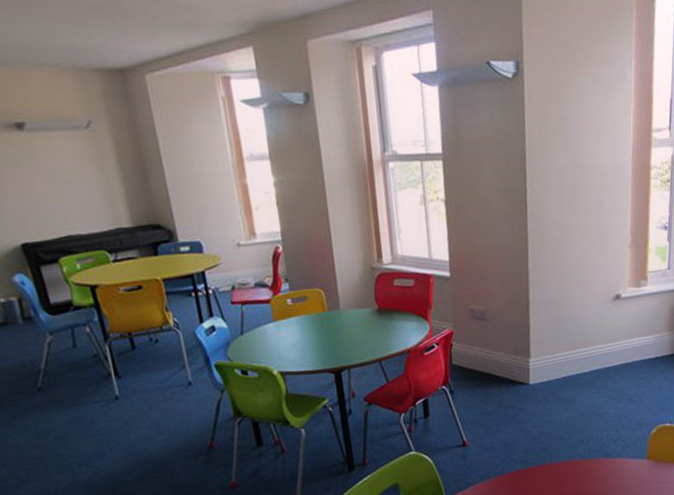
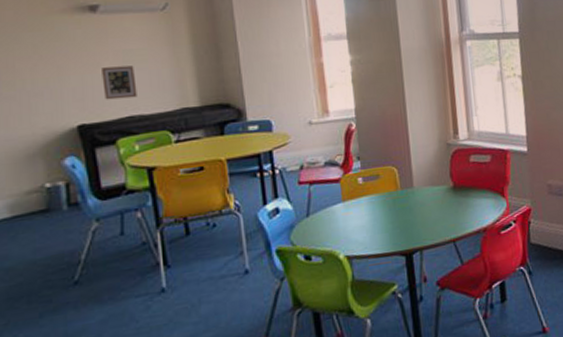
picture frame: none [36,185,73,219] -> present [102,65,137,100]

